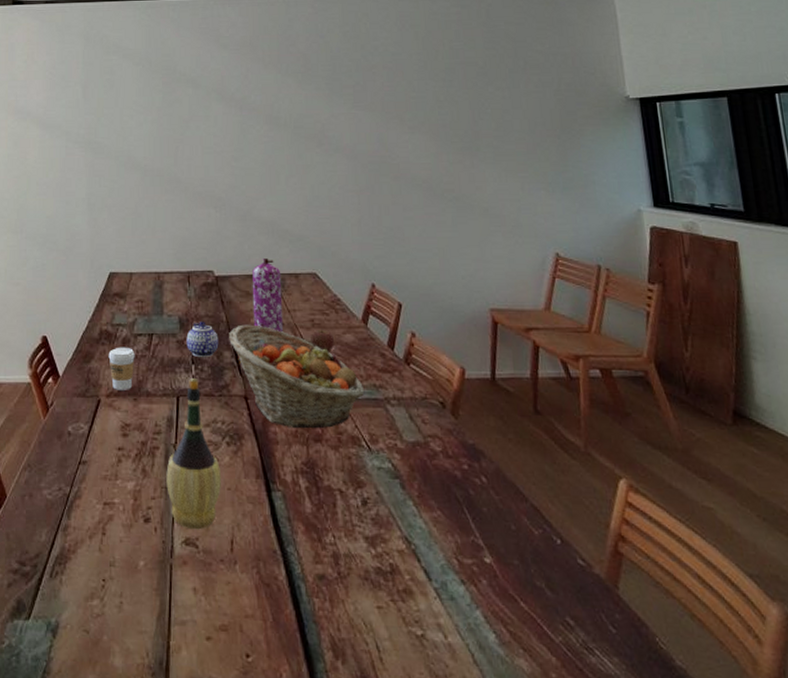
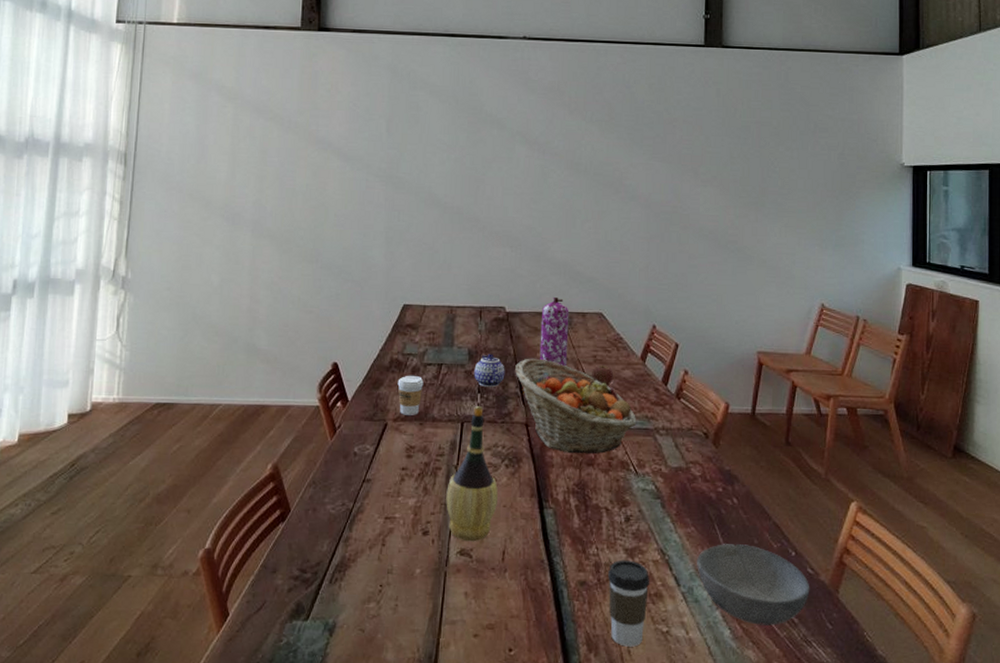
coffee cup: none [349,549,397,653] -> present [608,559,649,647]
bowl: none [446,530,584,629] -> present [696,544,810,626]

